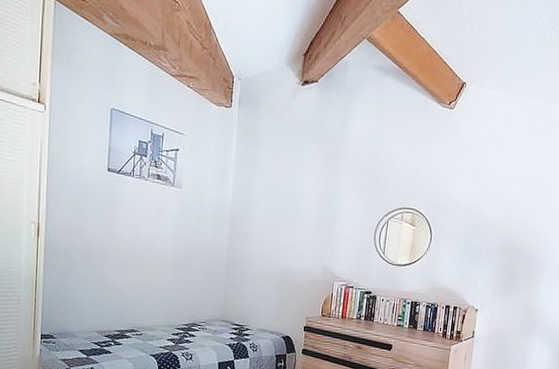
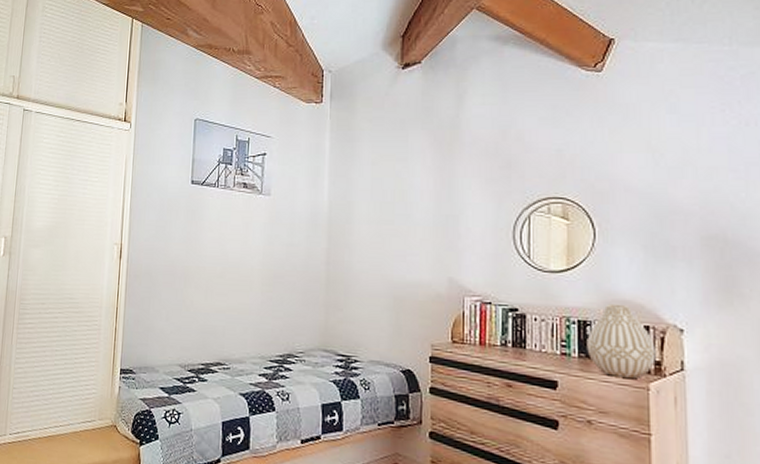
vase: none [414,290,459,343] -> present [586,303,656,379]

